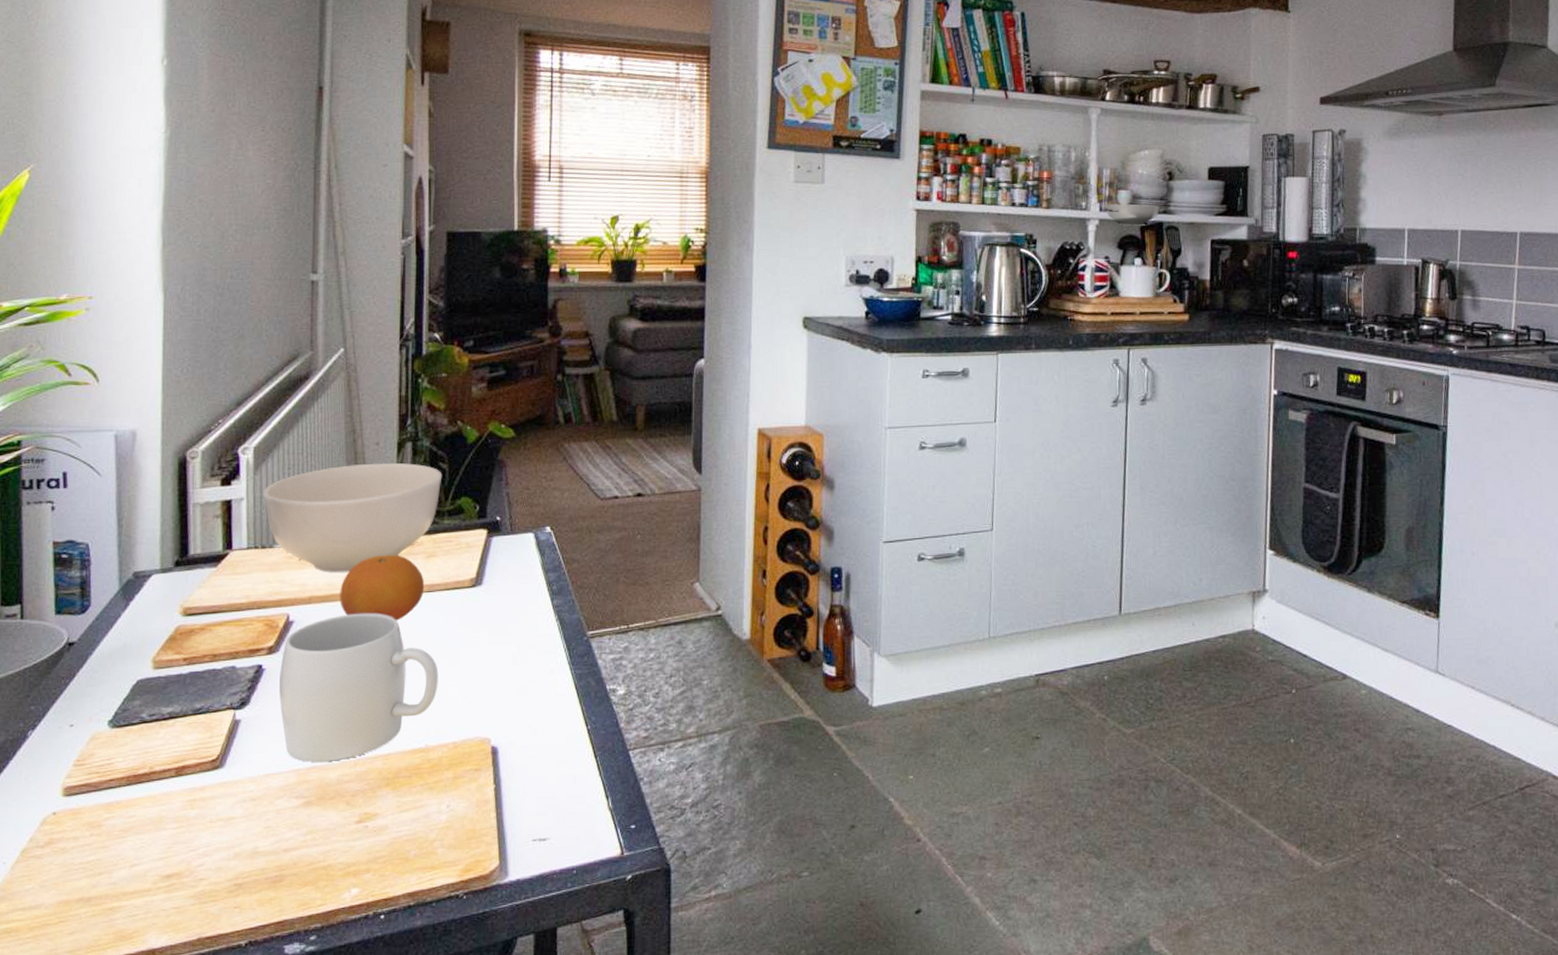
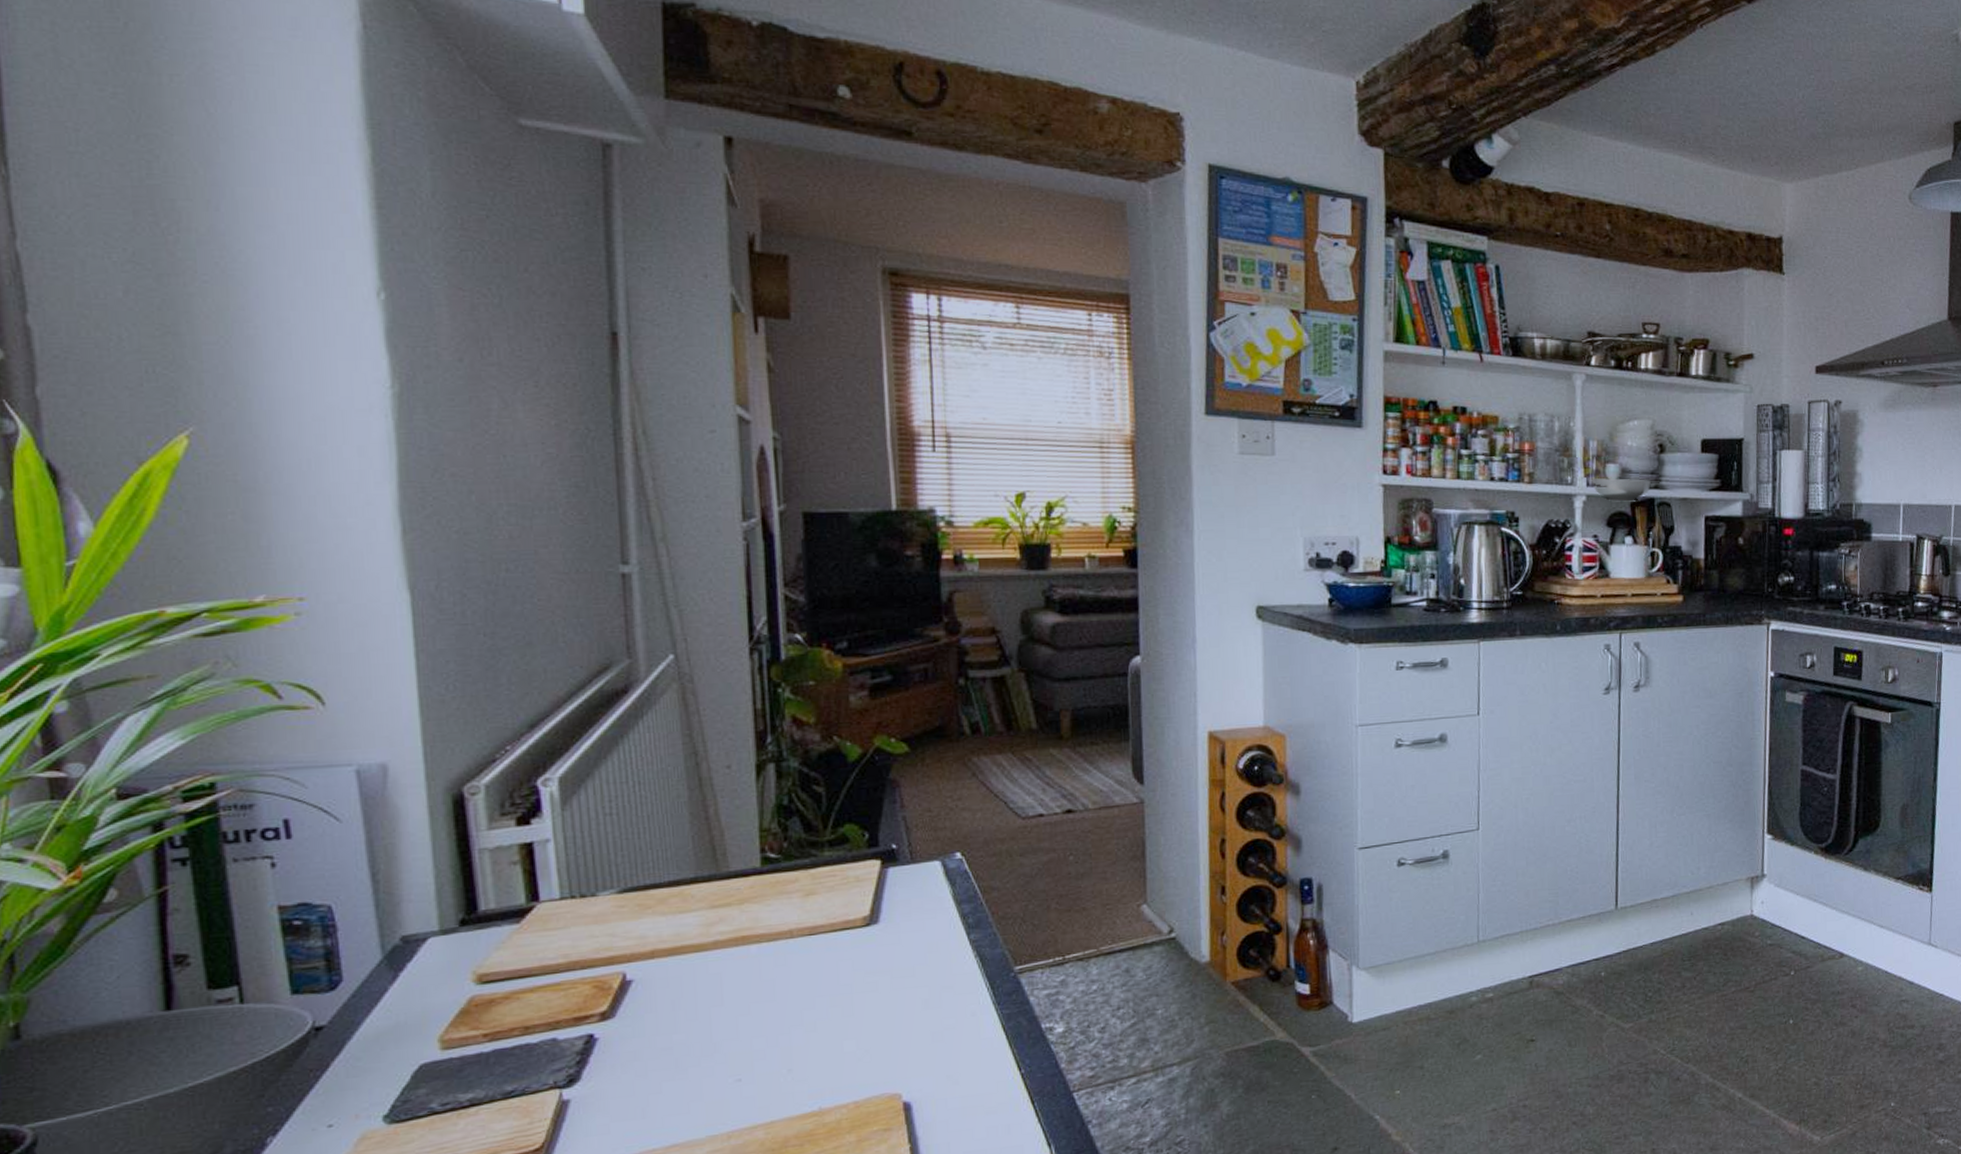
bowl: present [263,462,442,572] -> none [577,788,818,920]
mug: present [279,613,438,762] -> none [618,963,830,1140]
fruit: present [340,555,425,621] -> none [692,895,805,971]

